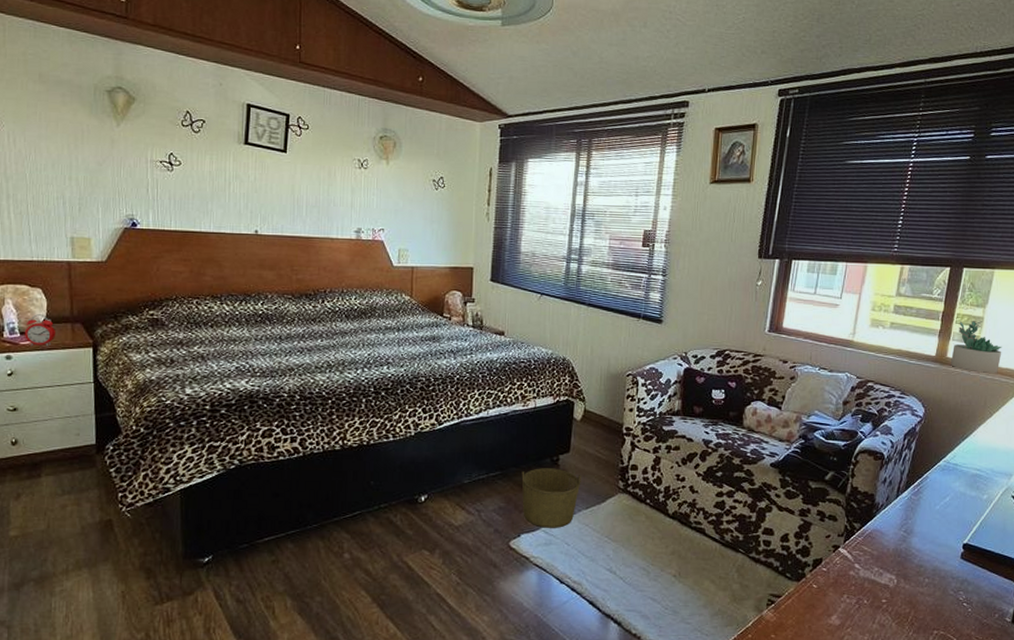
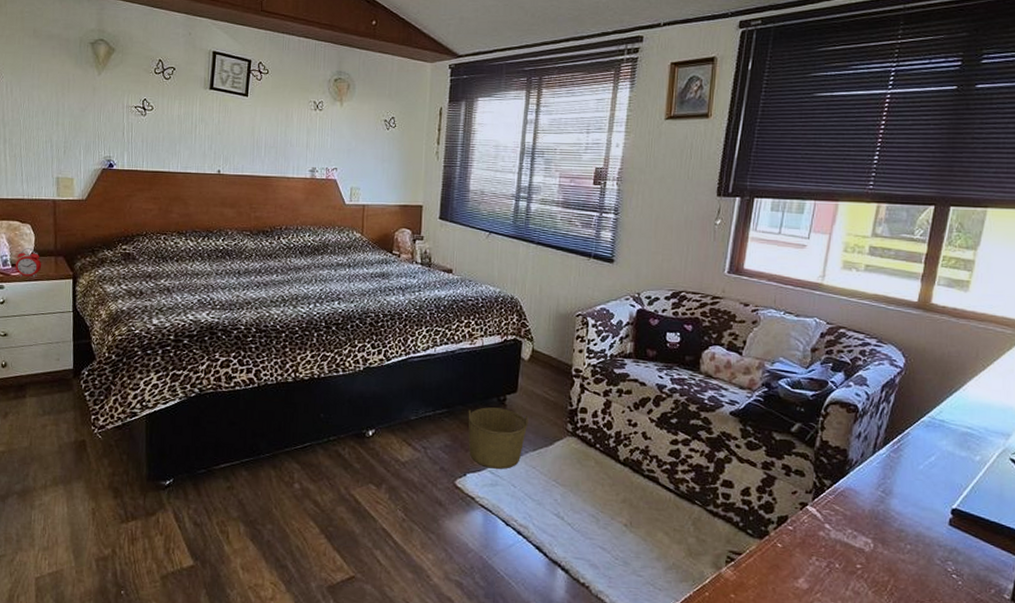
succulent plant: present [950,321,1002,374] -> none [935,264,997,323]

